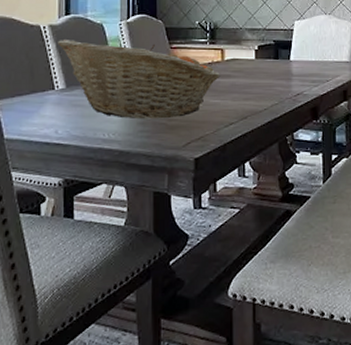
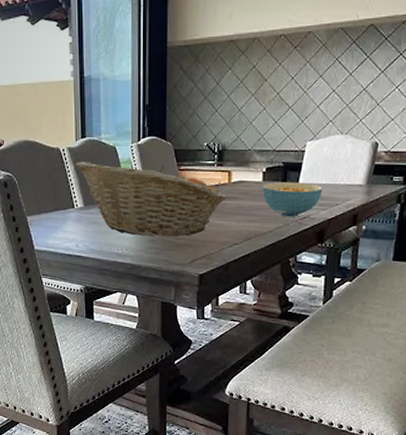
cereal bowl: none [256,59,313,94] -> present [263,182,323,217]

